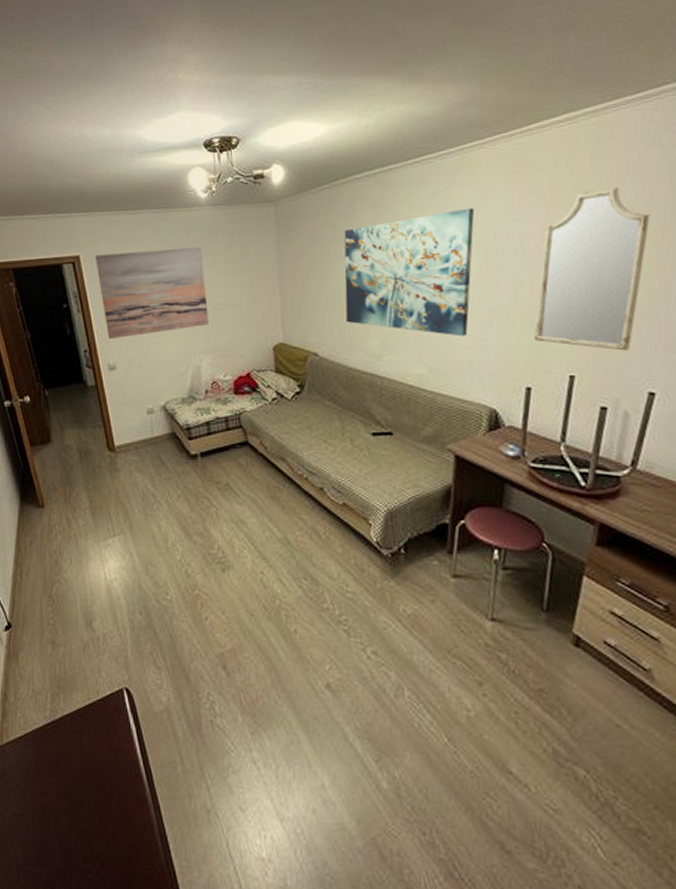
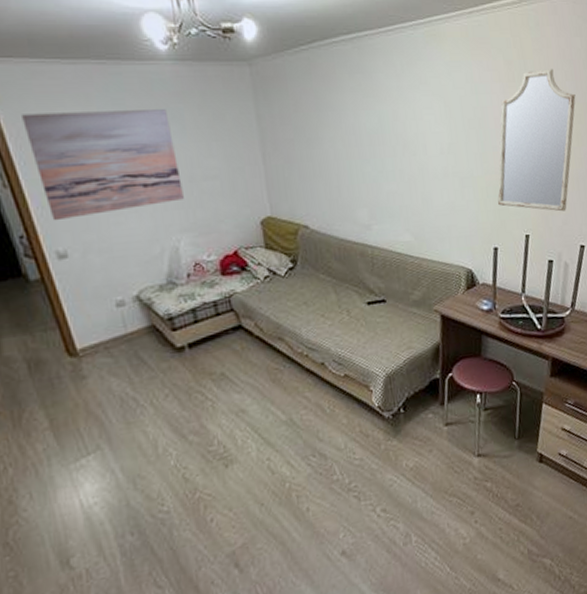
wall art: present [344,208,475,337] -> none [325,80,445,204]

